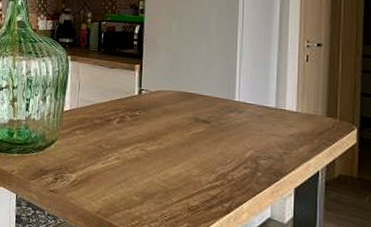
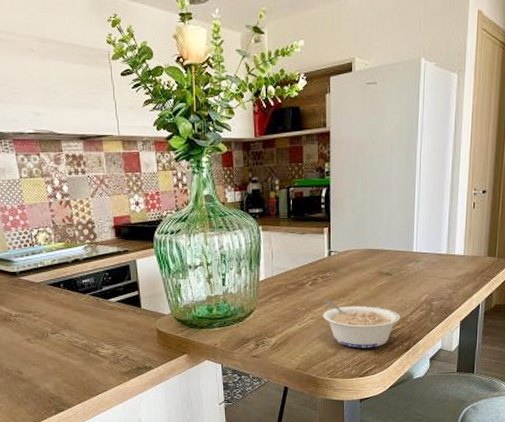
legume: none [129,140,220,203] -> present [322,299,400,348]

